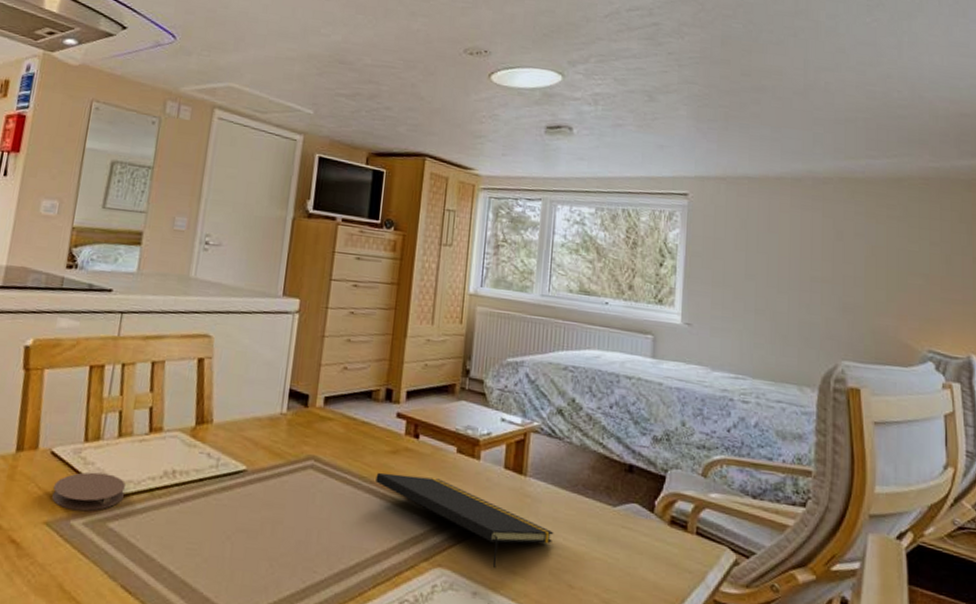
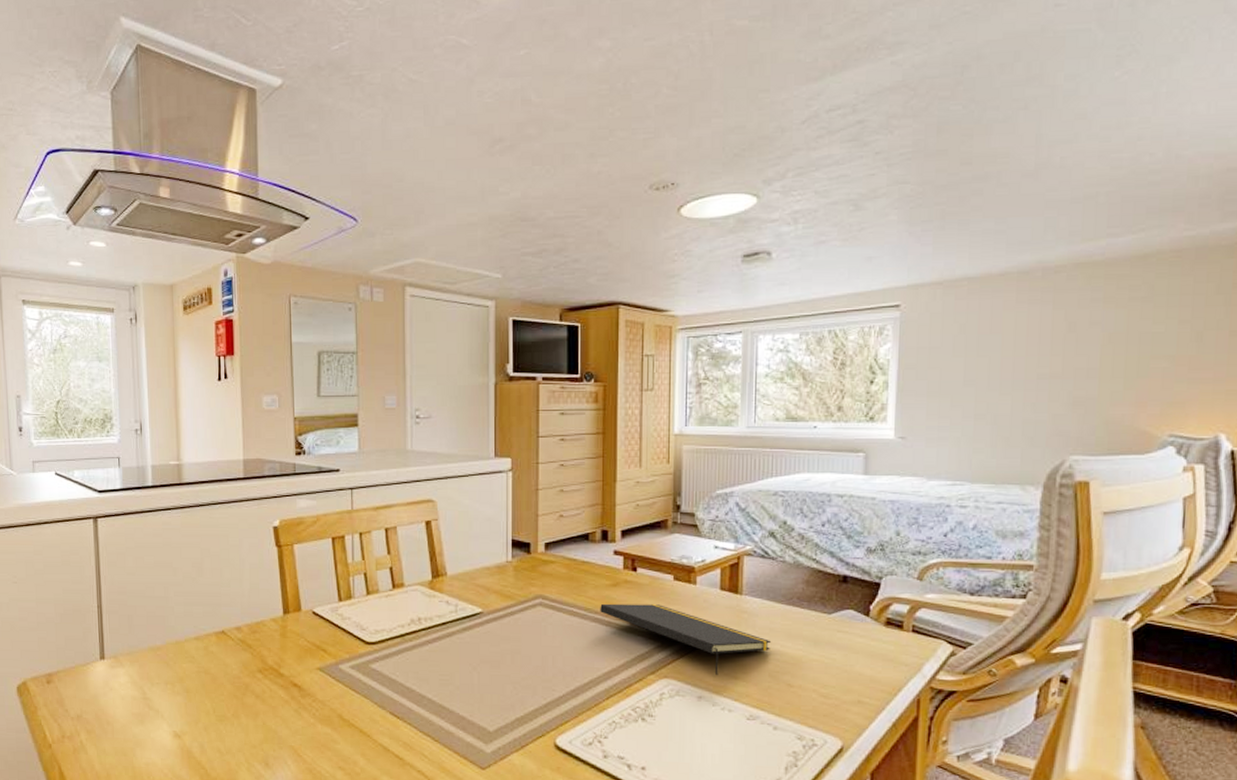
coaster: present [52,472,126,511] -> none [320,625,380,657]

